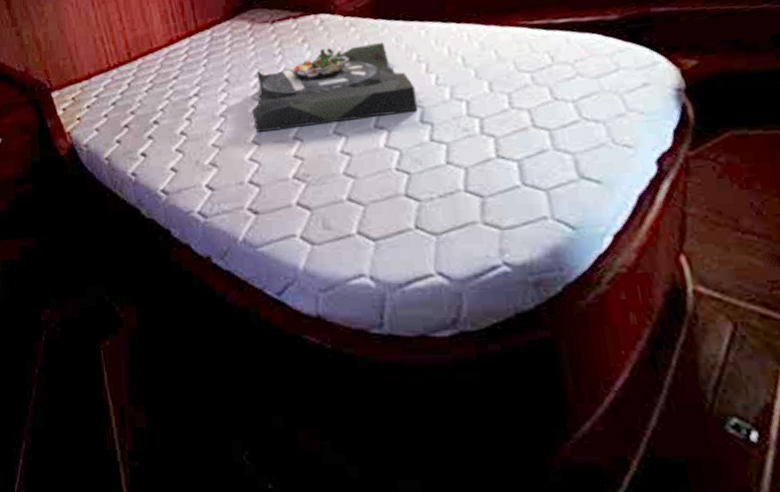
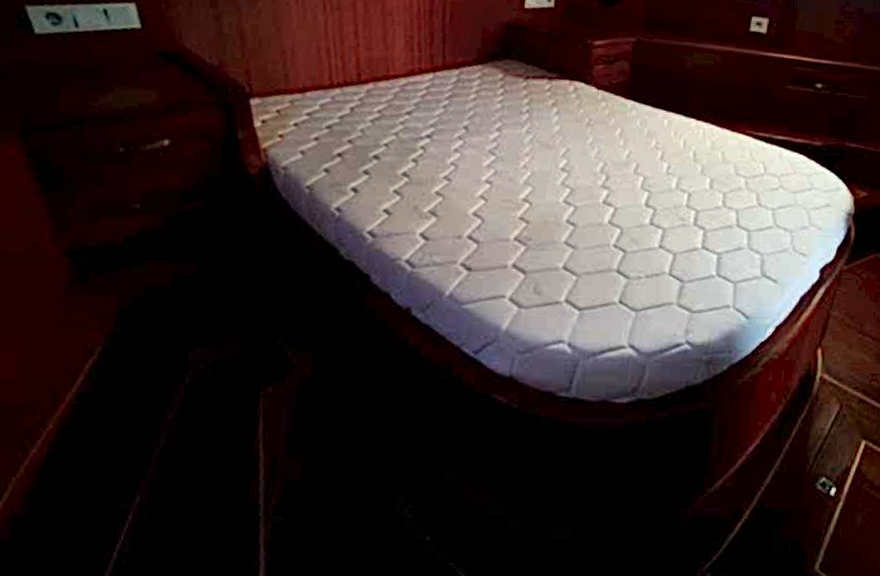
serving tray: present [252,43,418,133] -> none [485,116,648,195]

